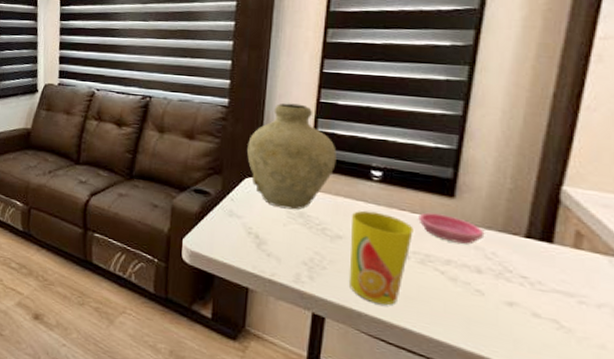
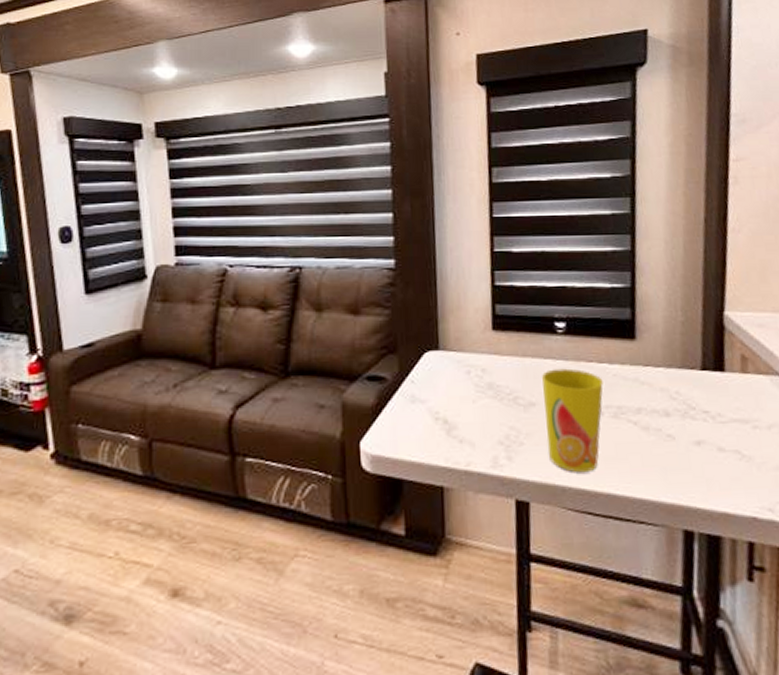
vase: present [247,103,337,210] -> none [422,256,519,382]
saucer: present [418,212,485,244] -> none [606,359,667,388]

